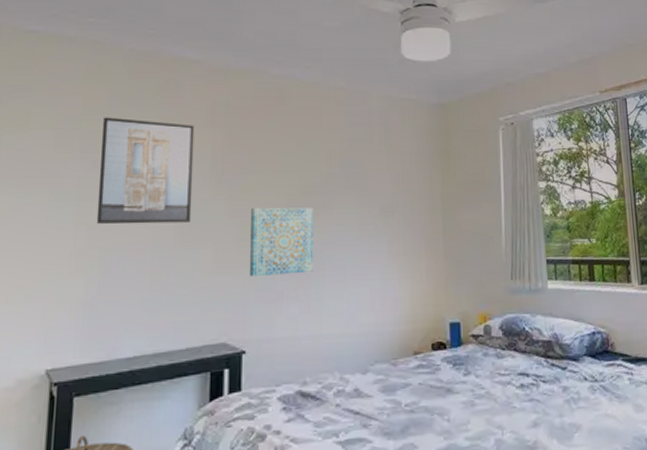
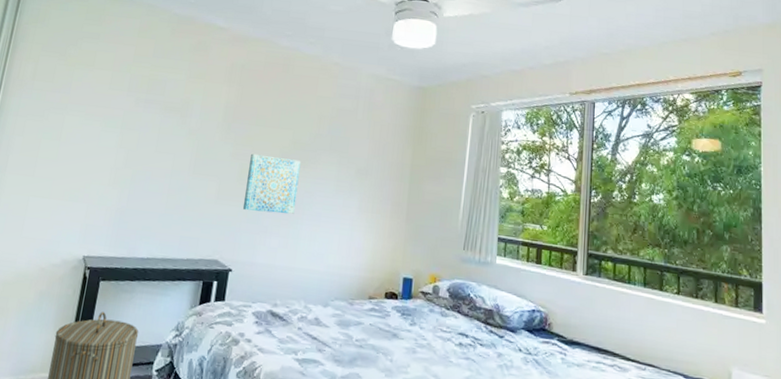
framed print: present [96,117,195,225] -> none [132,65,215,158]

